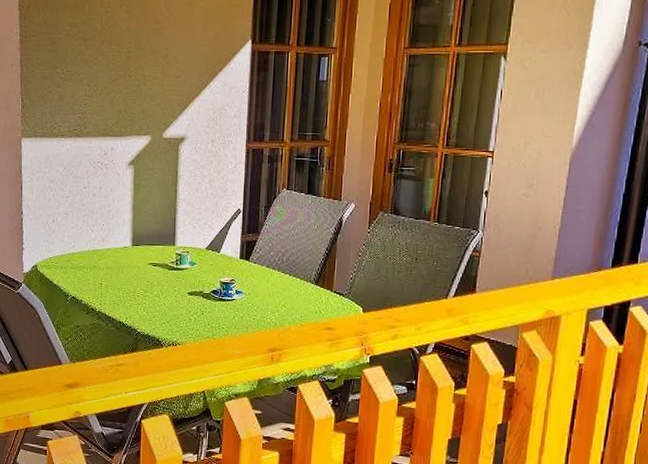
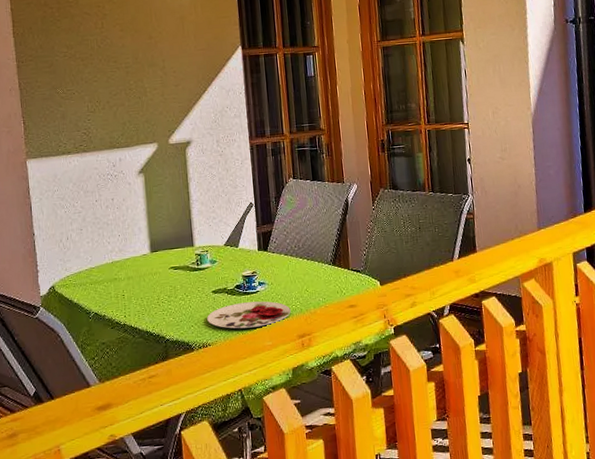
plate: none [180,308,265,335] -> present [207,301,291,329]

